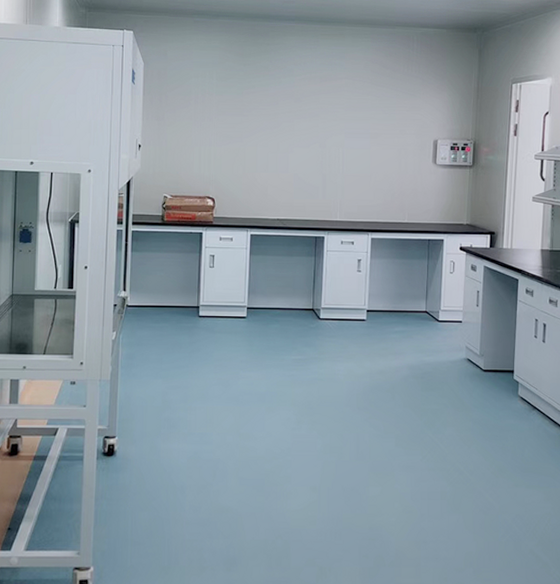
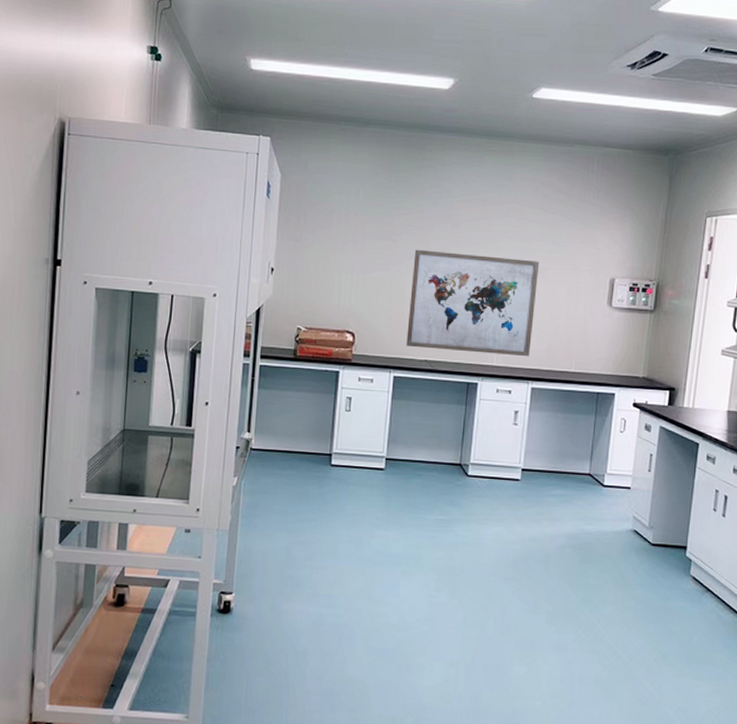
wall art: none [260,122,373,212] -> present [406,249,540,357]

